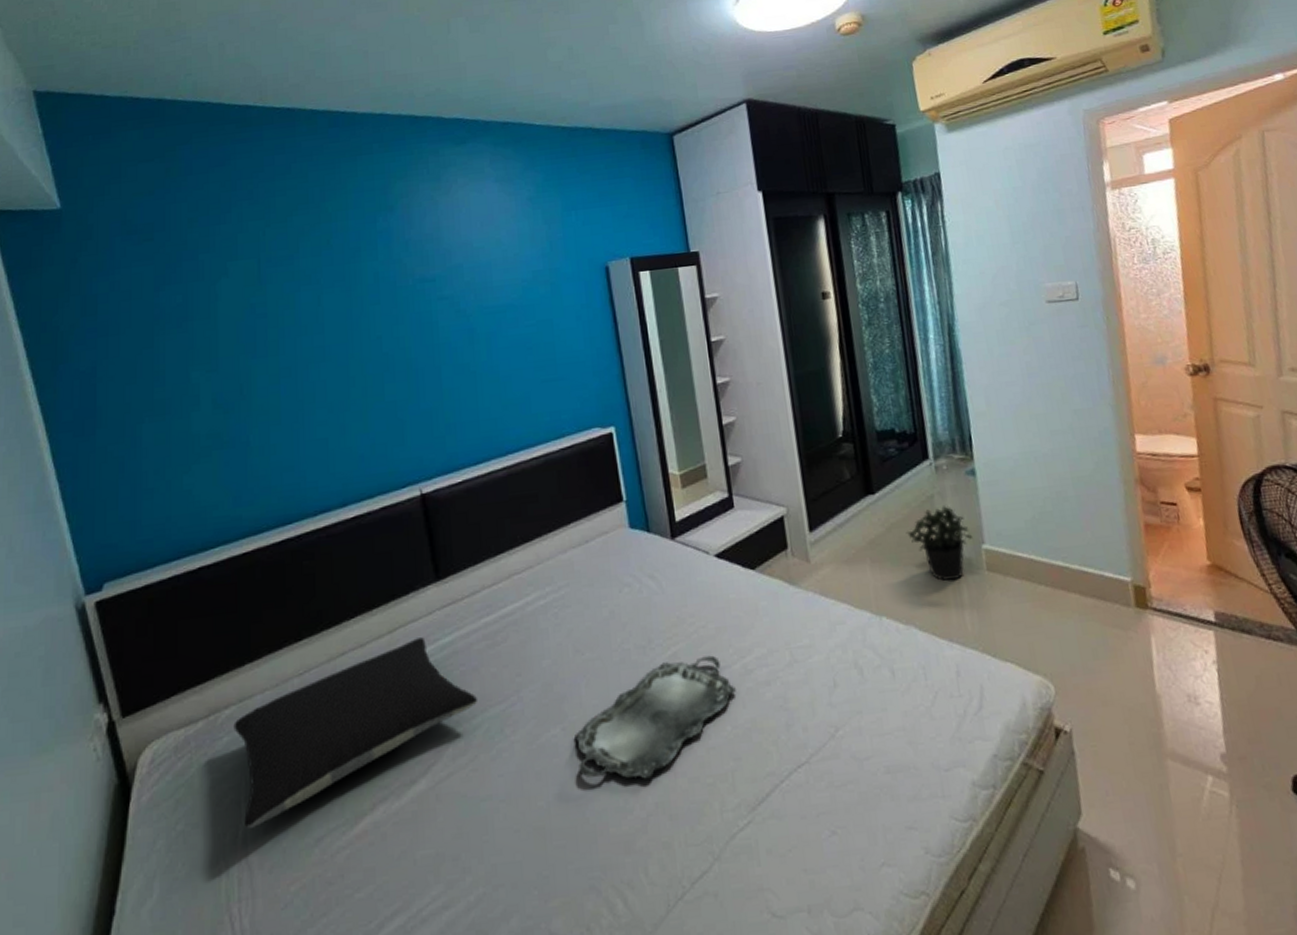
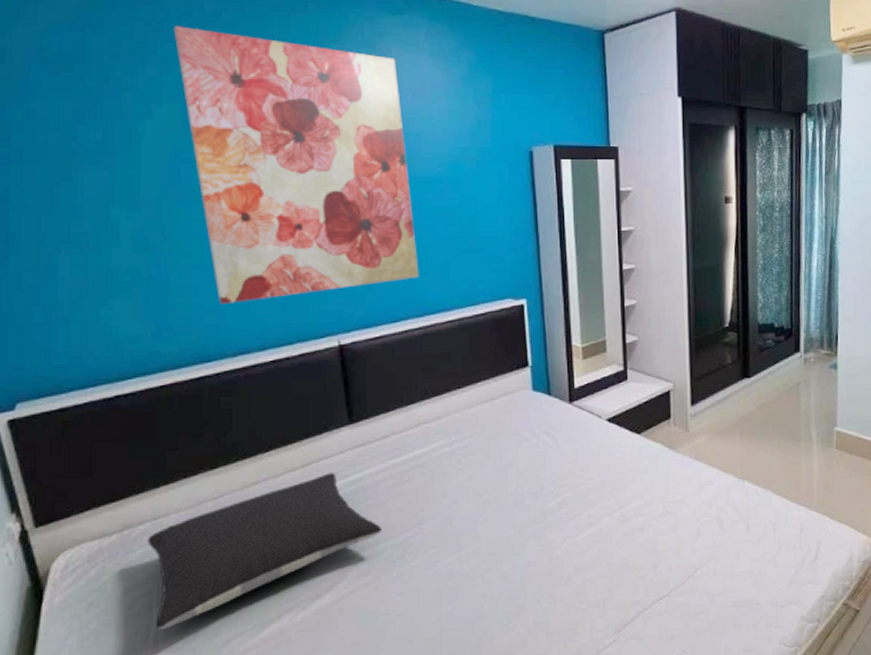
wall art: none [246,183,499,461] -> present [174,26,419,305]
serving tray: present [574,655,736,780] -> none [468,504,614,603]
potted plant: present [906,506,972,582] -> none [773,392,827,456]

